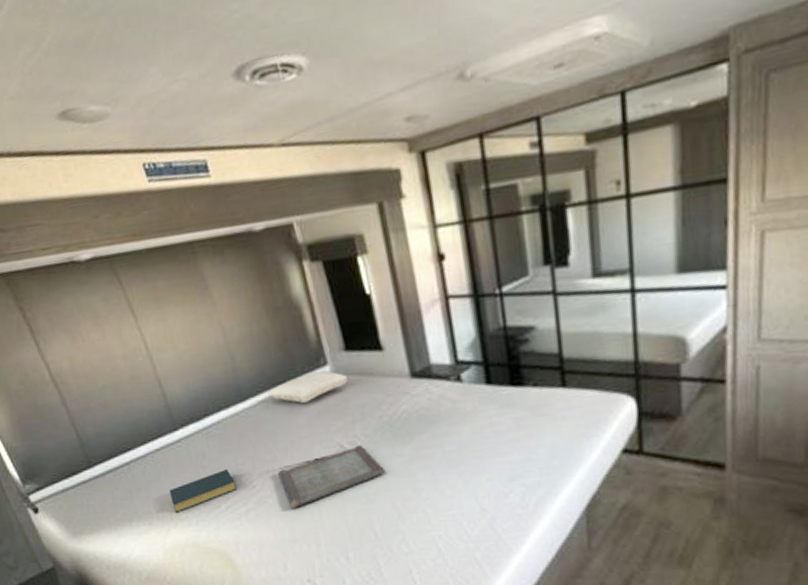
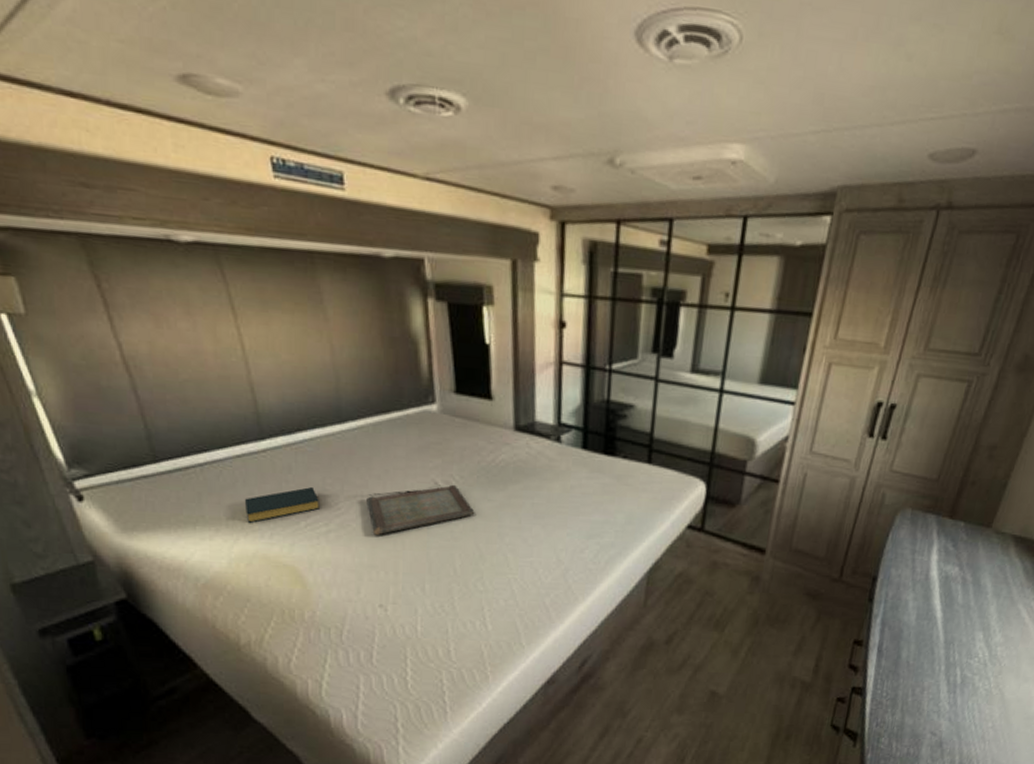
pillow: present [268,371,348,403] -> none [369,407,454,436]

